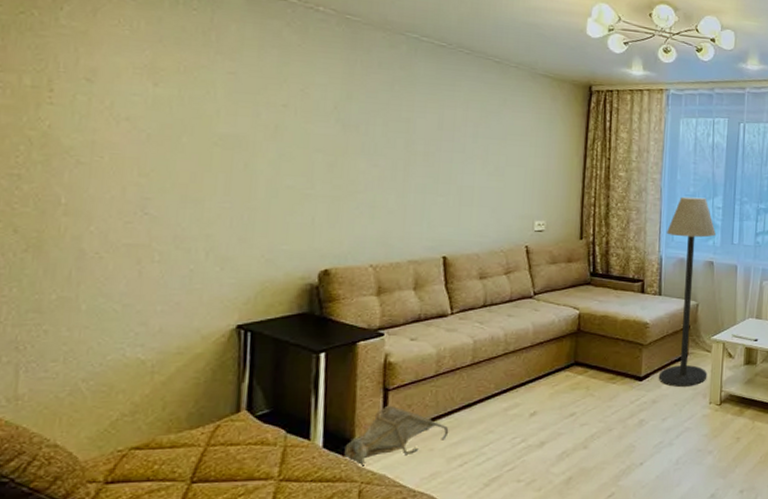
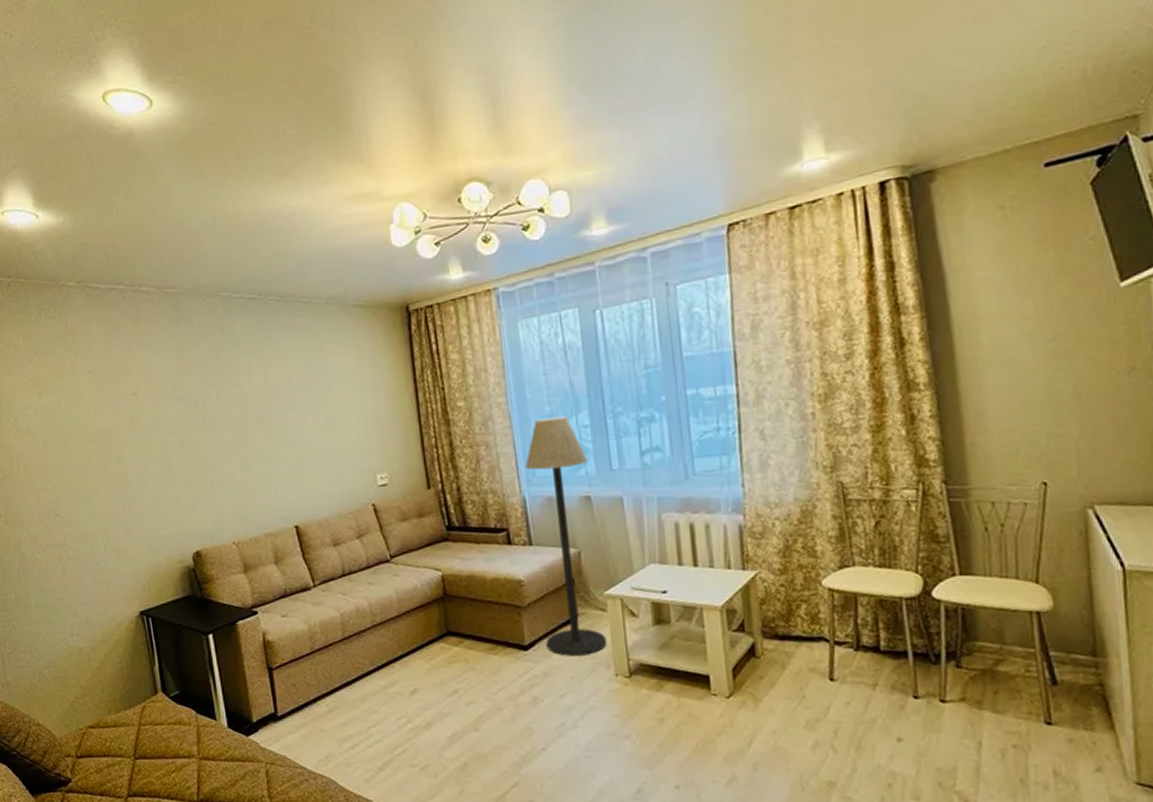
bag: present [344,405,449,468] -> none [246,684,335,748]

